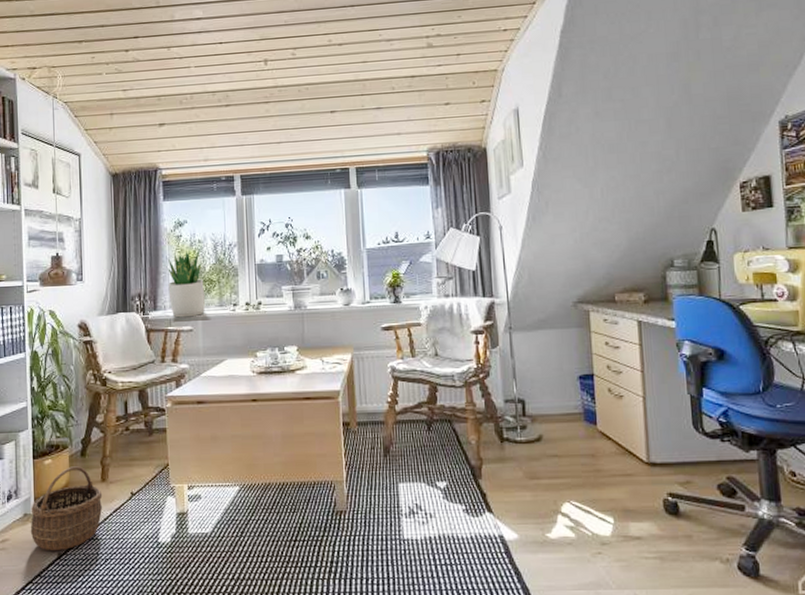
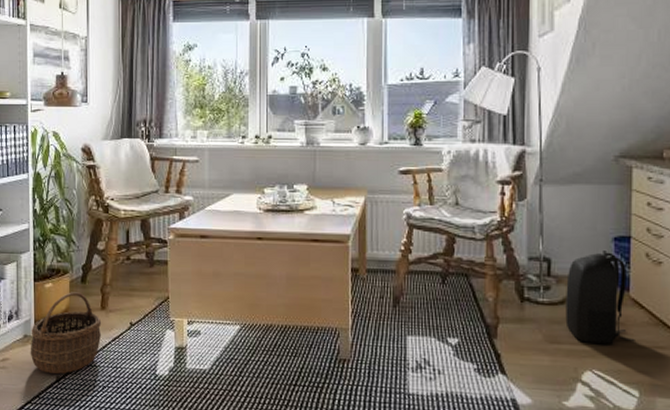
planter: present [167,248,205,318] -> none [175,74,212,147]
backpack: none [540,389,606,477] -> present [565,251,635,346]

